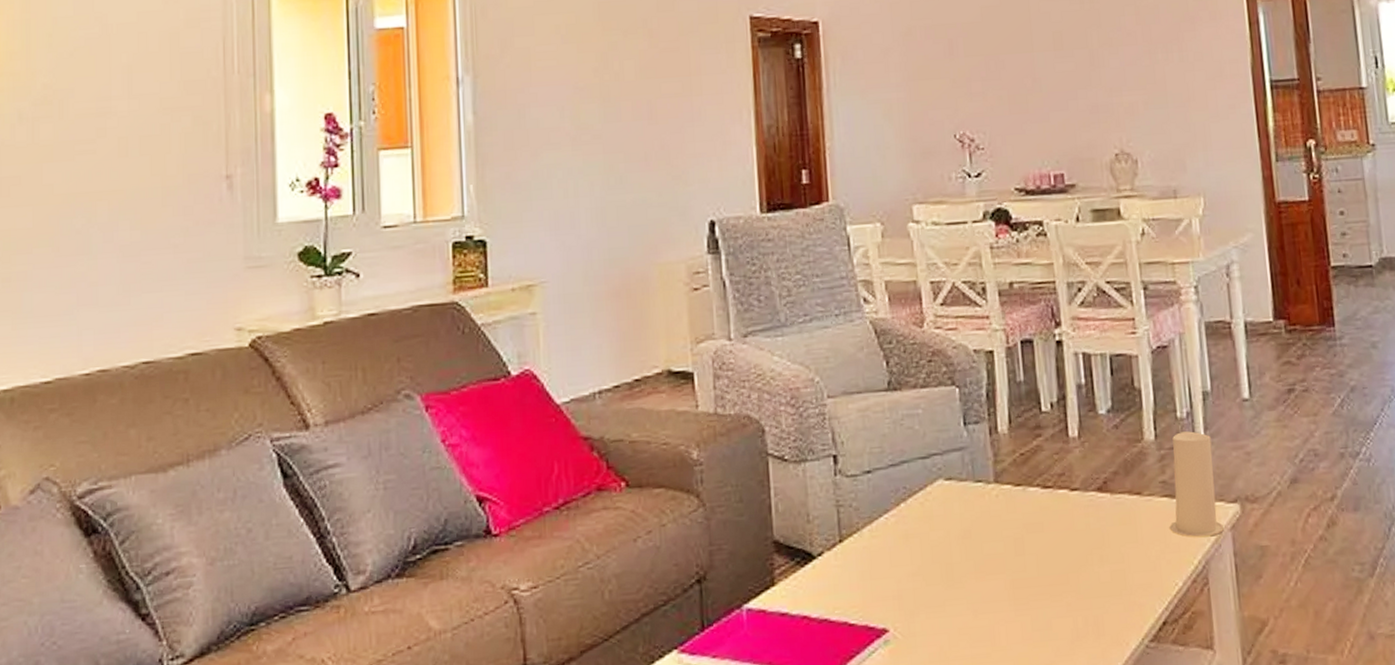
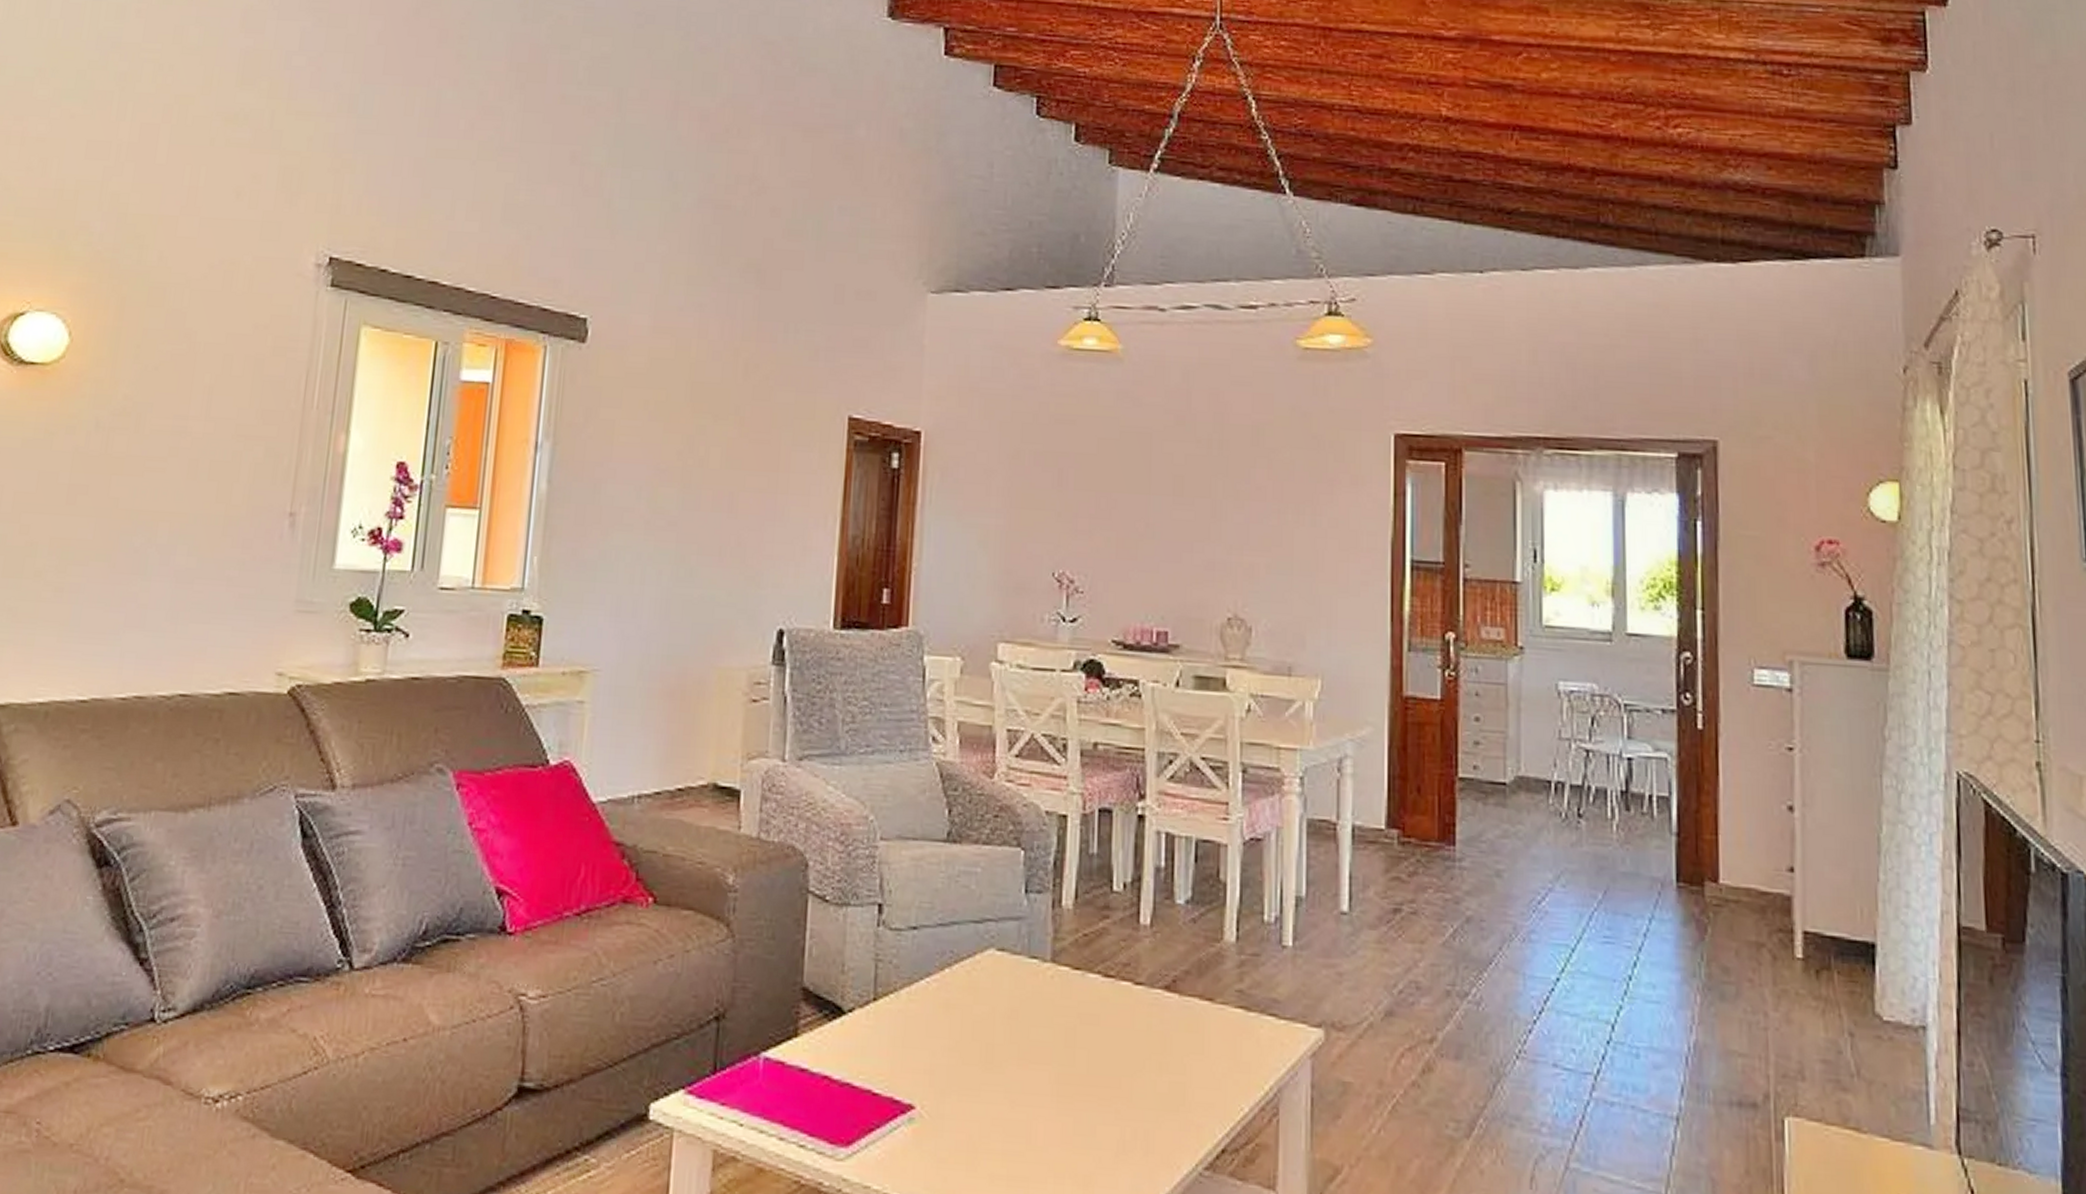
candle: present [1169,431,1224,538] -> none [1241,938,1303,1062]

